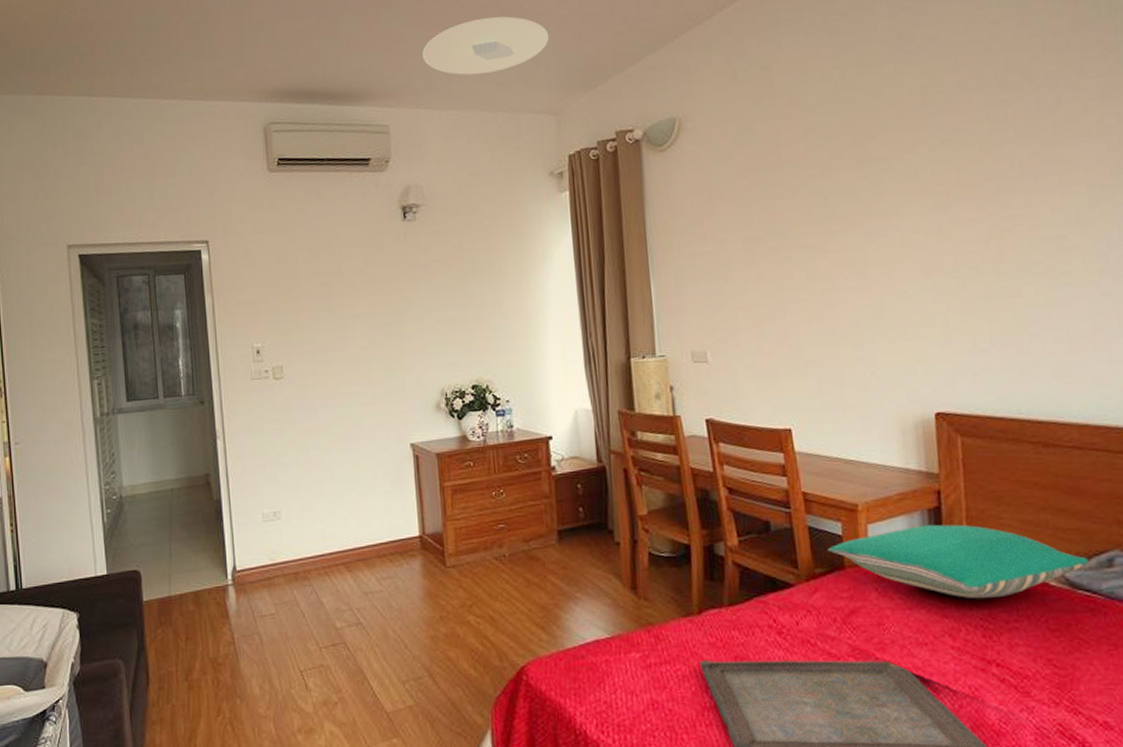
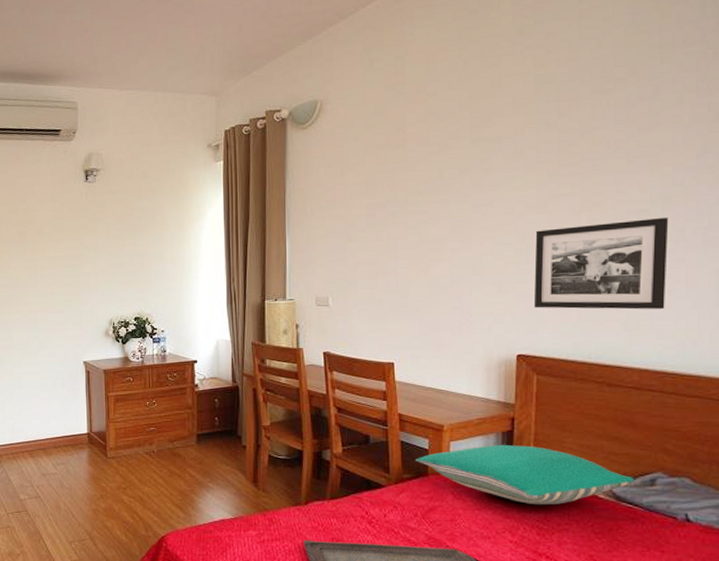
ceiling light: present [422,16,550,76] -> none [107,10,215,61]
picture frame: none [941,243,1098,356] -> present [533,217,669,310]

